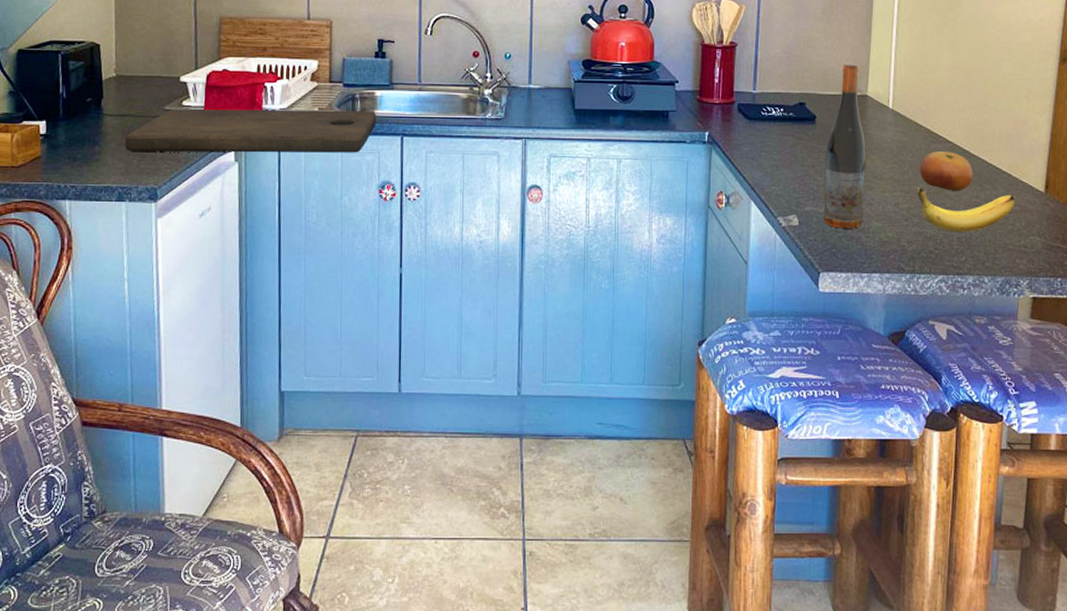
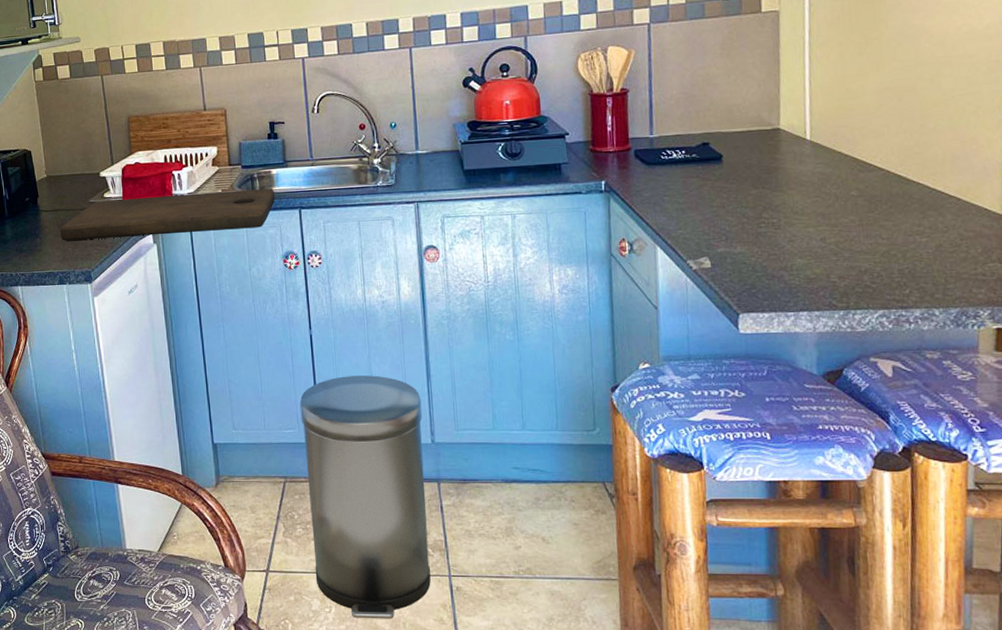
pedal bin: none [380,320,511,589] -> present [299,375,431,620]
wine bottle: present [823,62,866,229] -> none [736,96,785,268]
banana: present [917,188,1017,233] -> none [846,220,969,264]
fruit: present [919,151,974,191] -> none [847,179,914,221]

